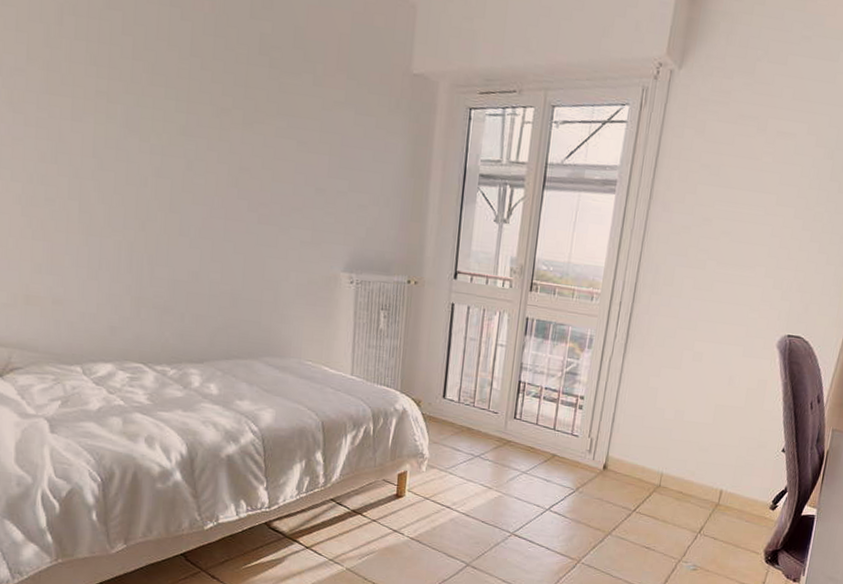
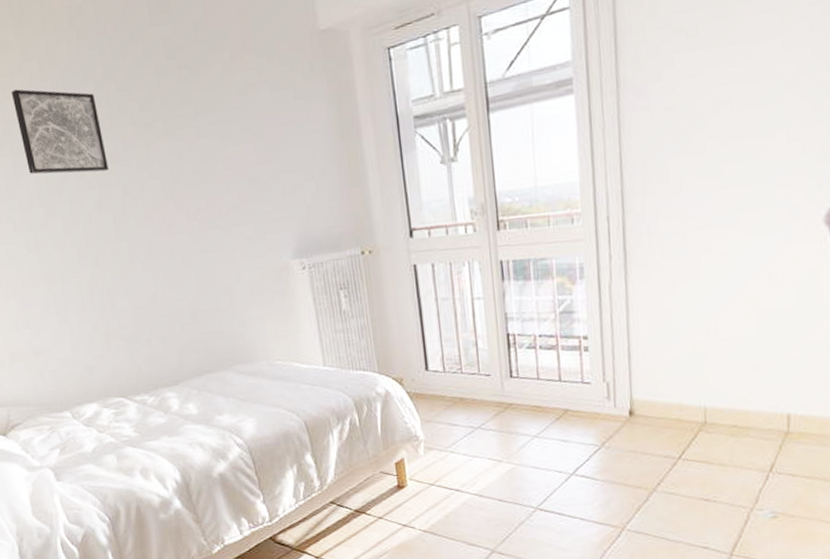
wall art: none [85,33,177,142] -> present [12,89,109,174]

